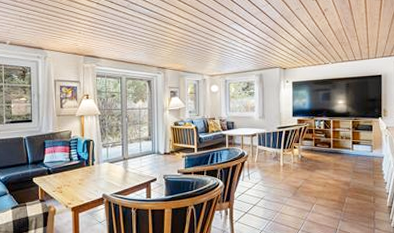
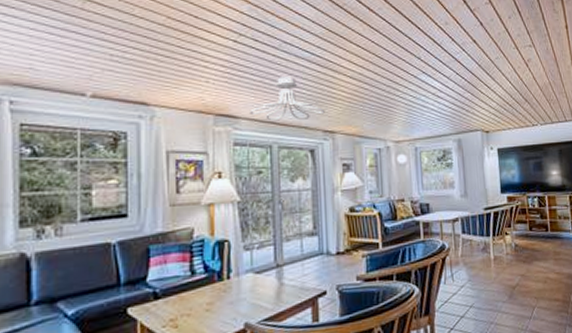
ceiling light fixture: none [107,28,159,60] -> present [249,77,325,121]

